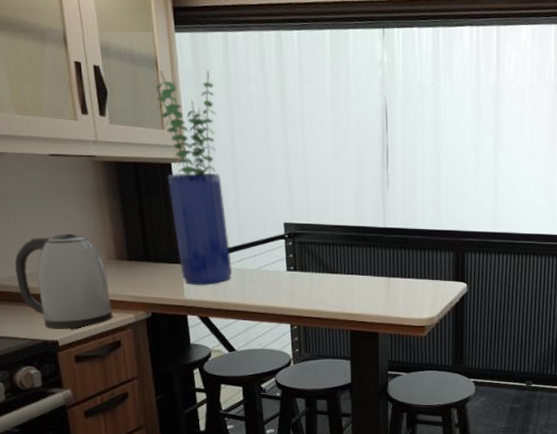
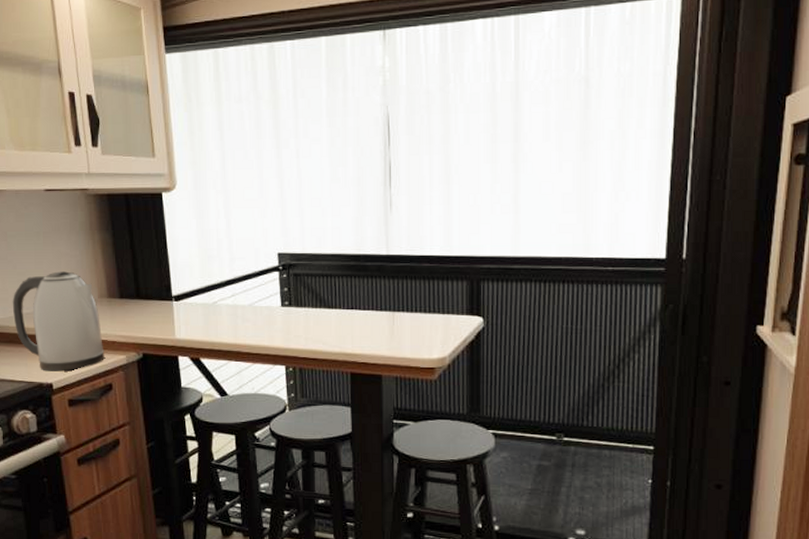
vase: present [155,70,233,285] -> none [146,91,224,323]

